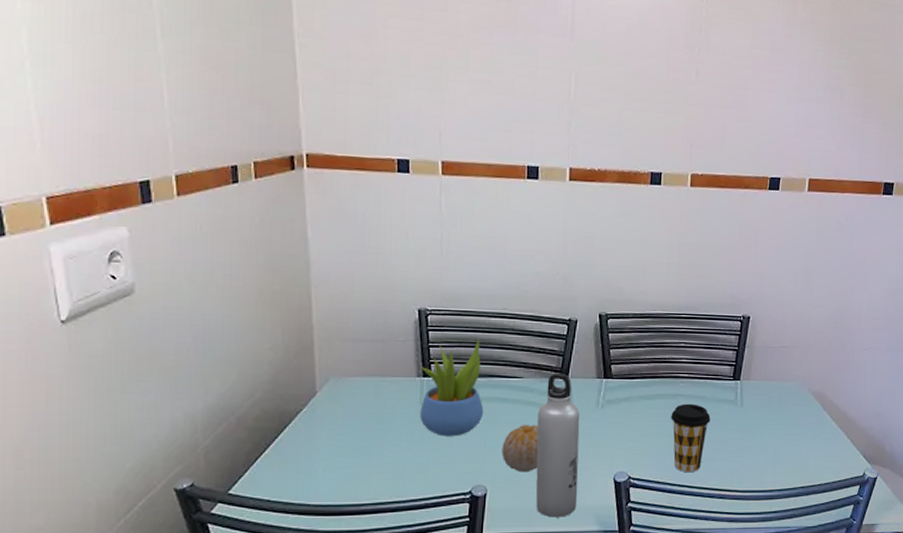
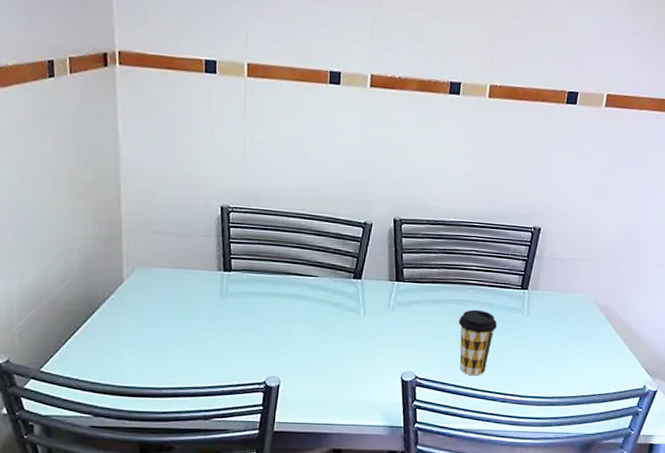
succulent plant: present [419,338,484,437] -> none [219,237,280,329]
fruit: present [502,425,539,472] -> none [295,322,331,367]
water bottle: present [535,372,580,518] -> none [326,273,371,411]

